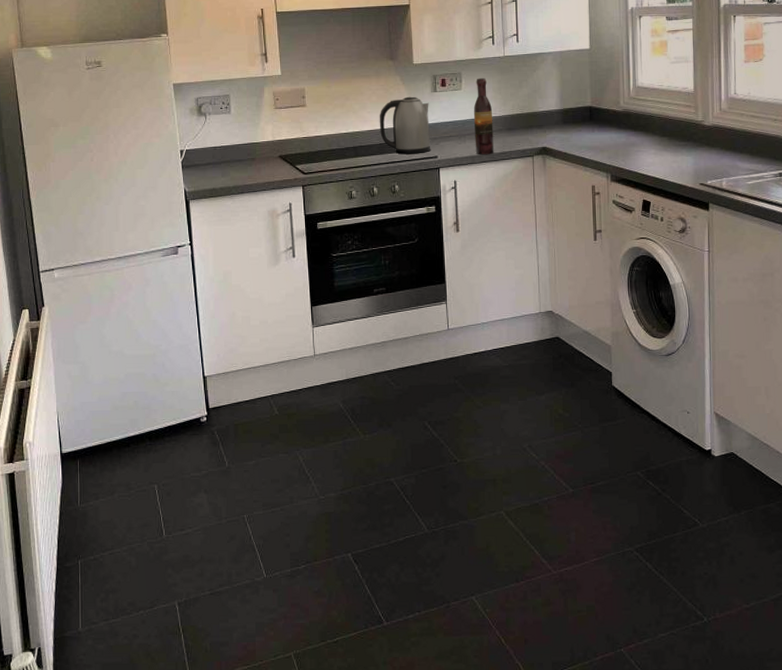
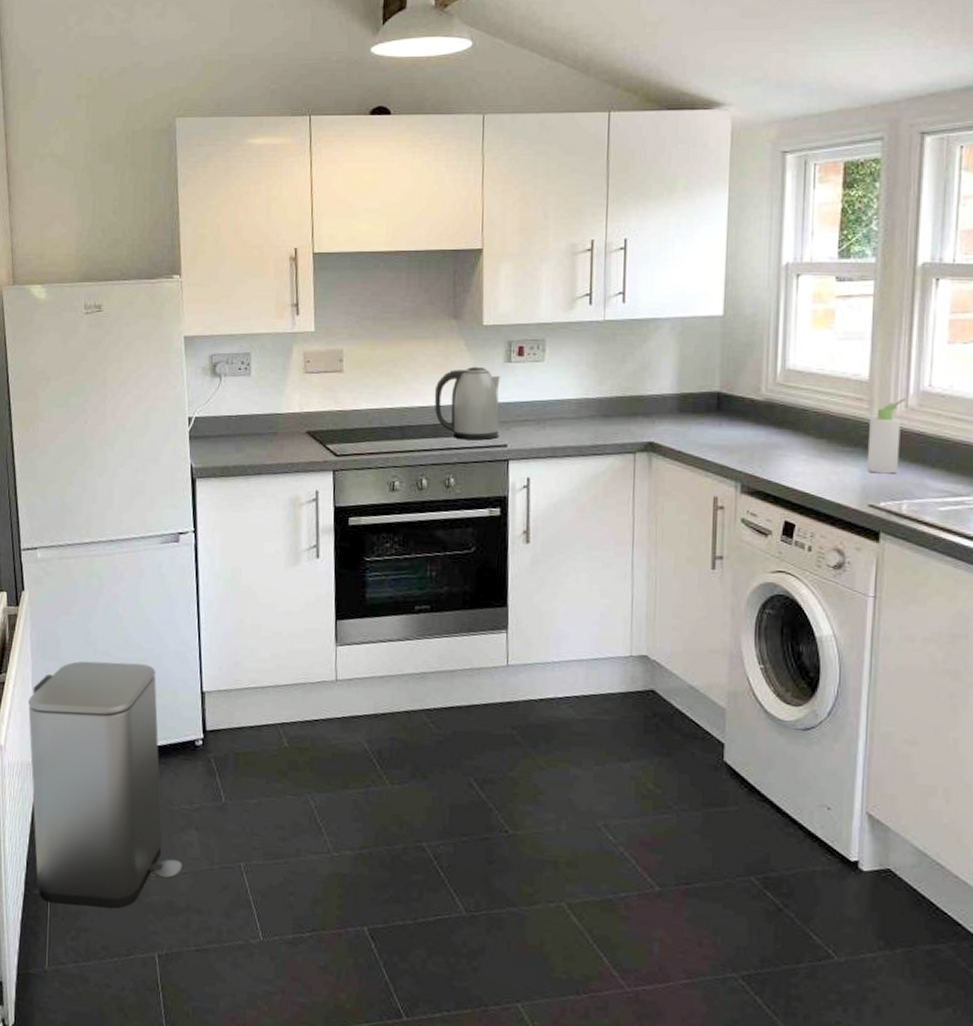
pedal bin: none [52,359,195,572] -> present [27,661,182,908]
wine bottle: present [473,78,494,155] -> none [557,347,584,448]
bottle: none [696,103,720,160] -> present [866,398,907,474]

